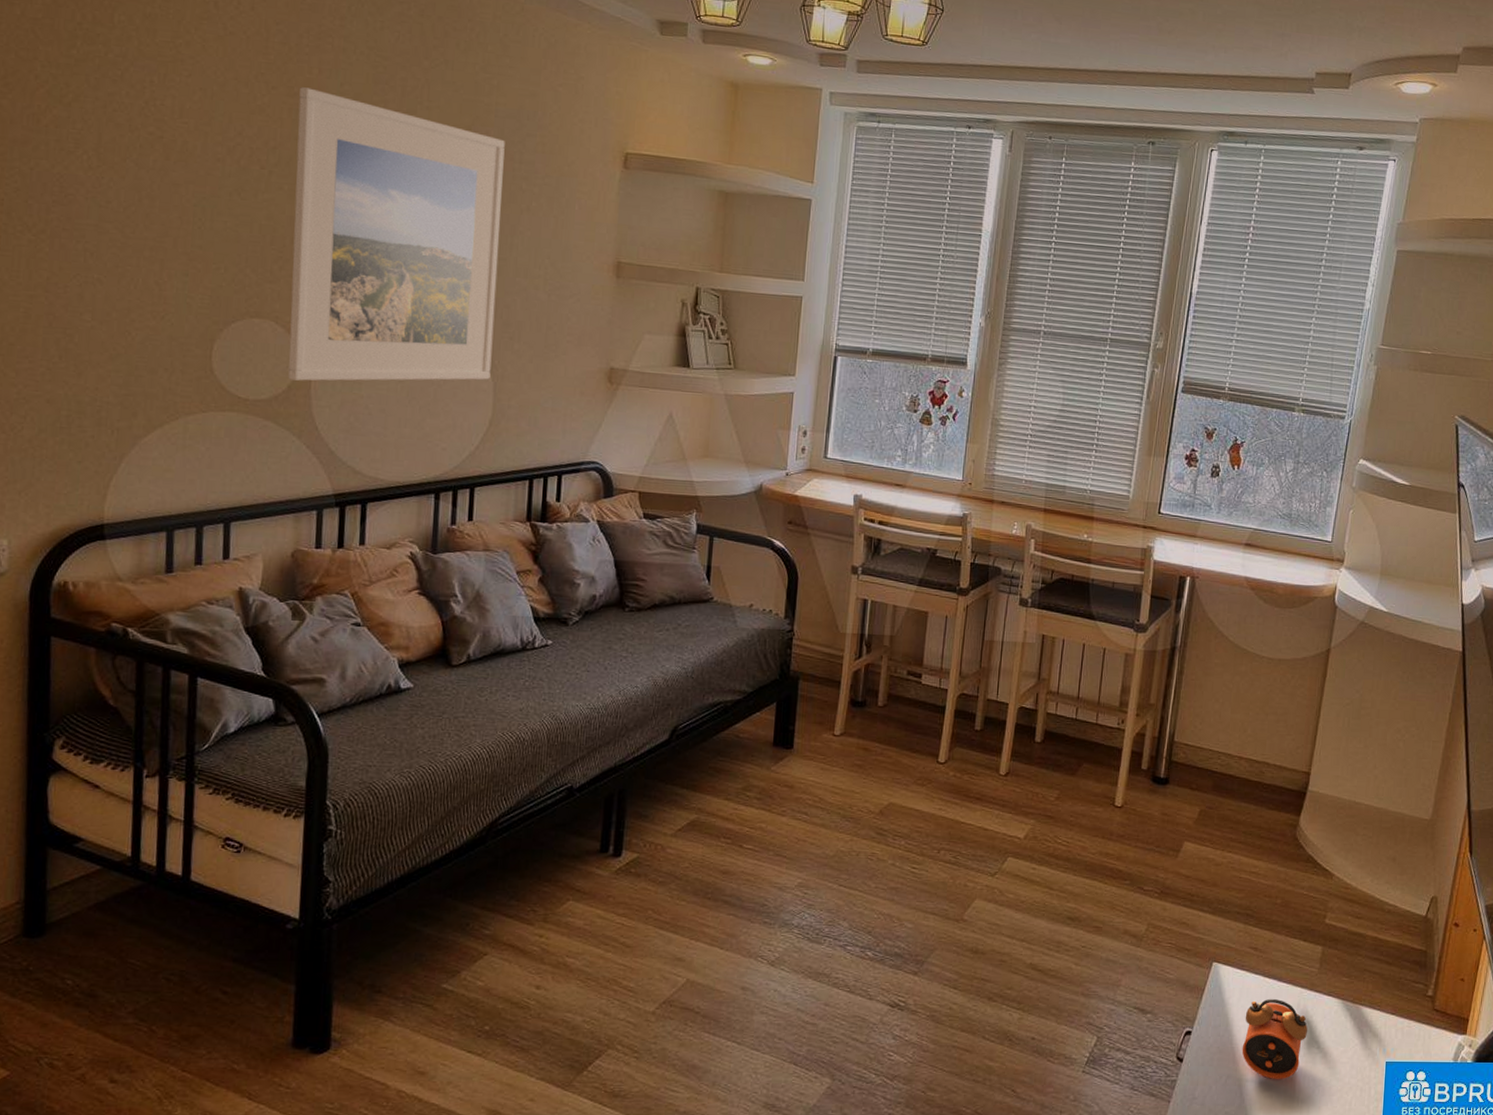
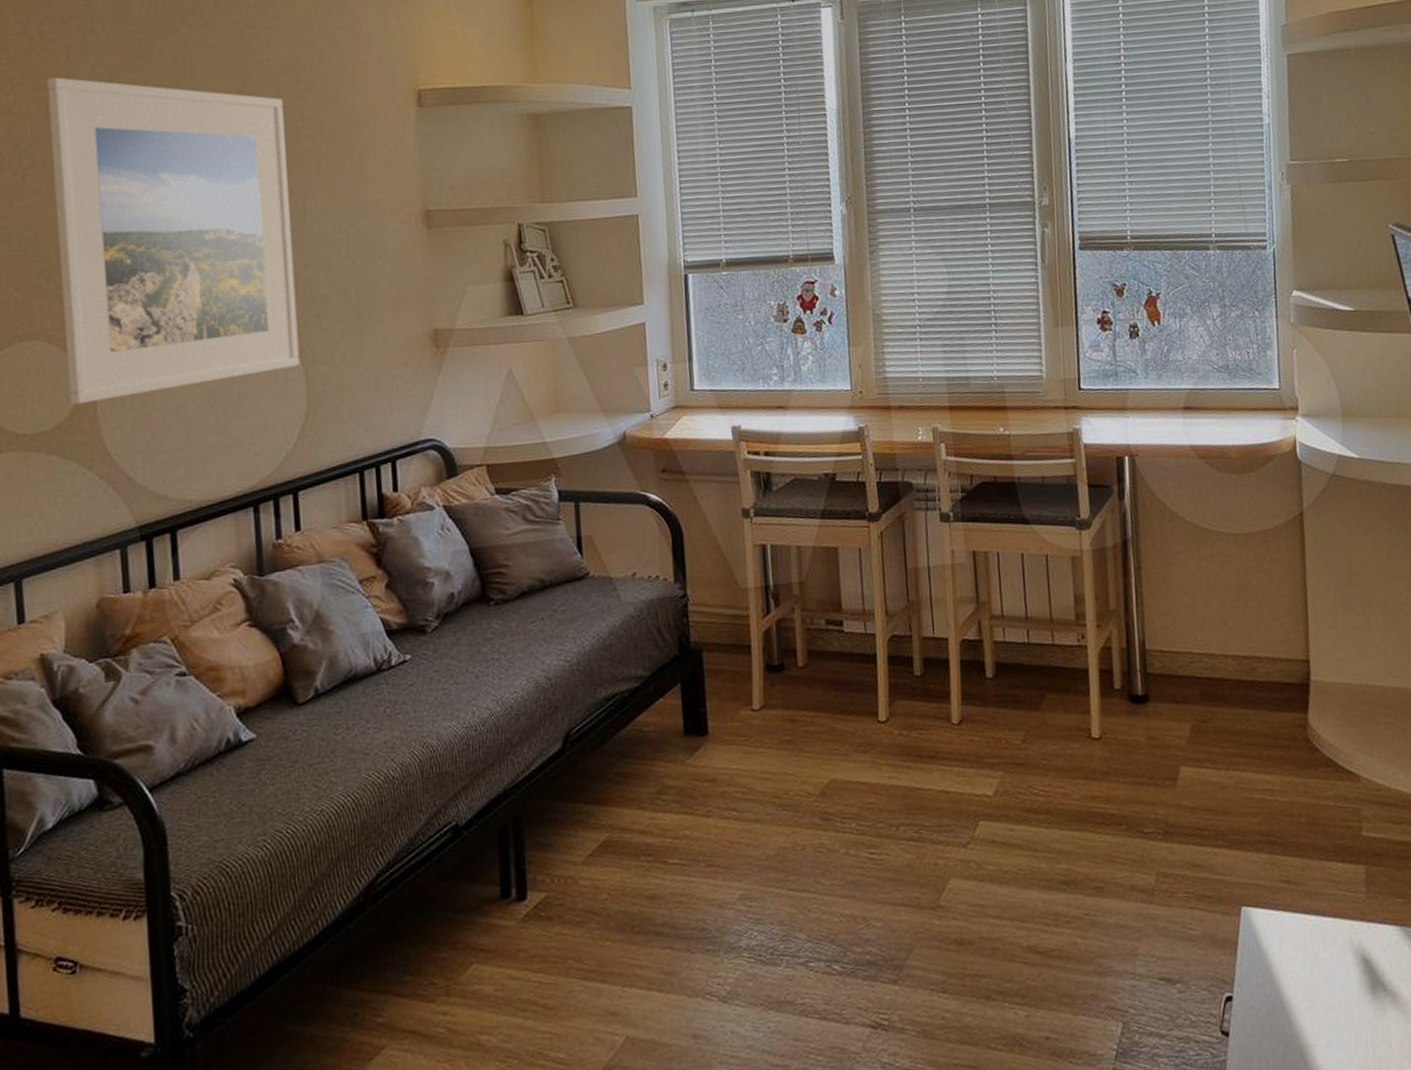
alarm clock: present [1242,998,1307,1079] -> none [1291,938,1369,1039]

